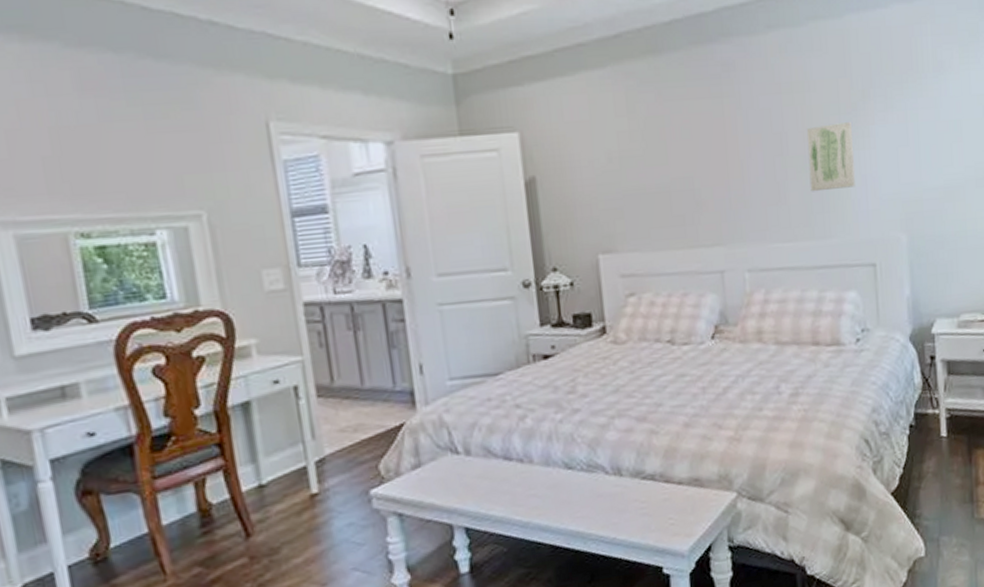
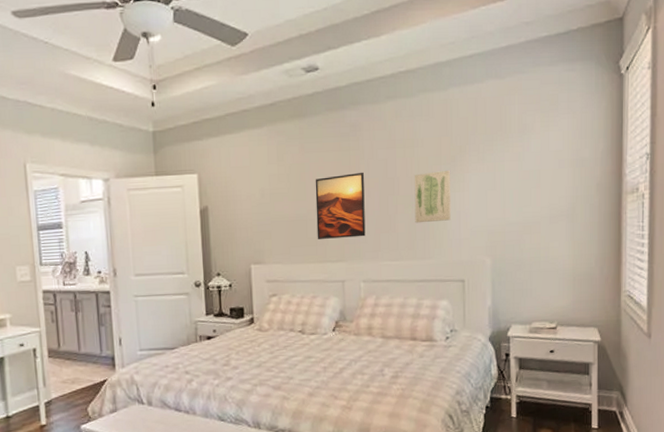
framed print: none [678,125,749,217] -> present [315,172,366,239]

